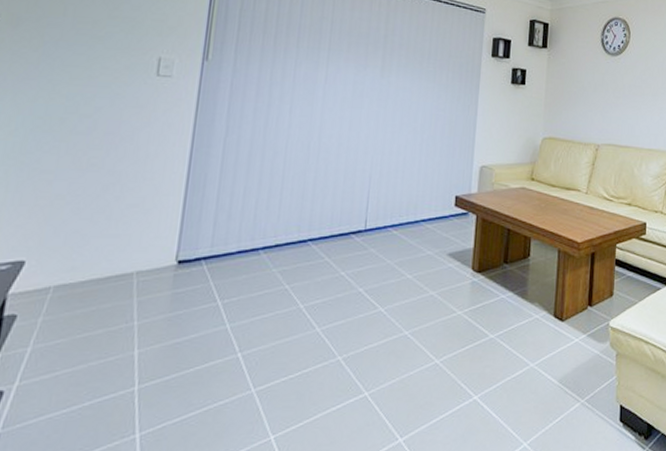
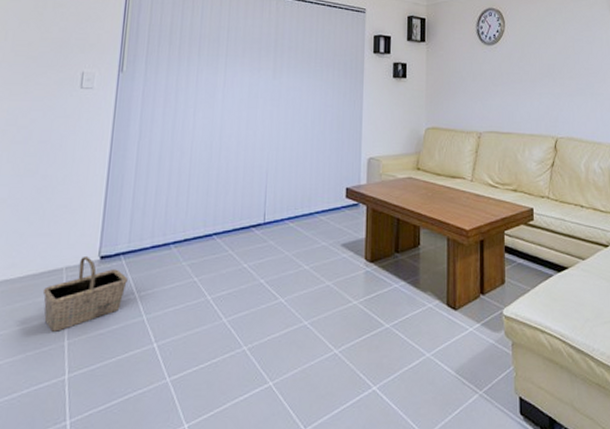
basket: none [108,261,209,341] -> present [42,257,128,332]

